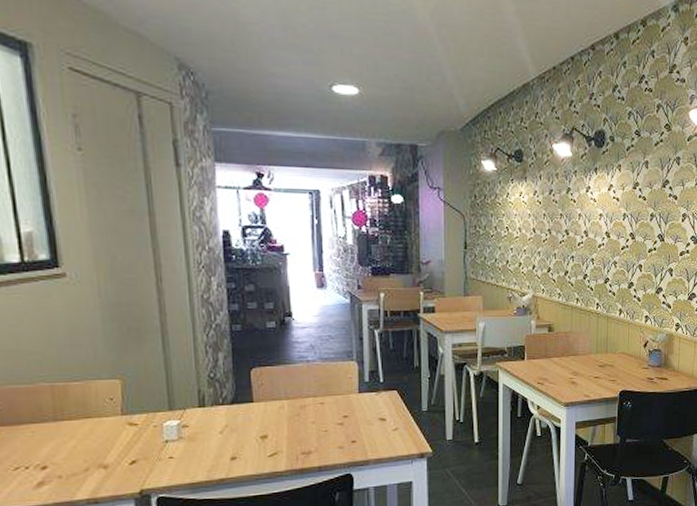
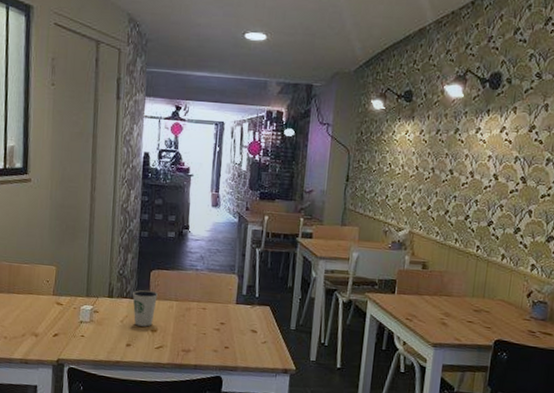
dixie cup: none [229,391,263,435] -> present [132,289,158,327]

